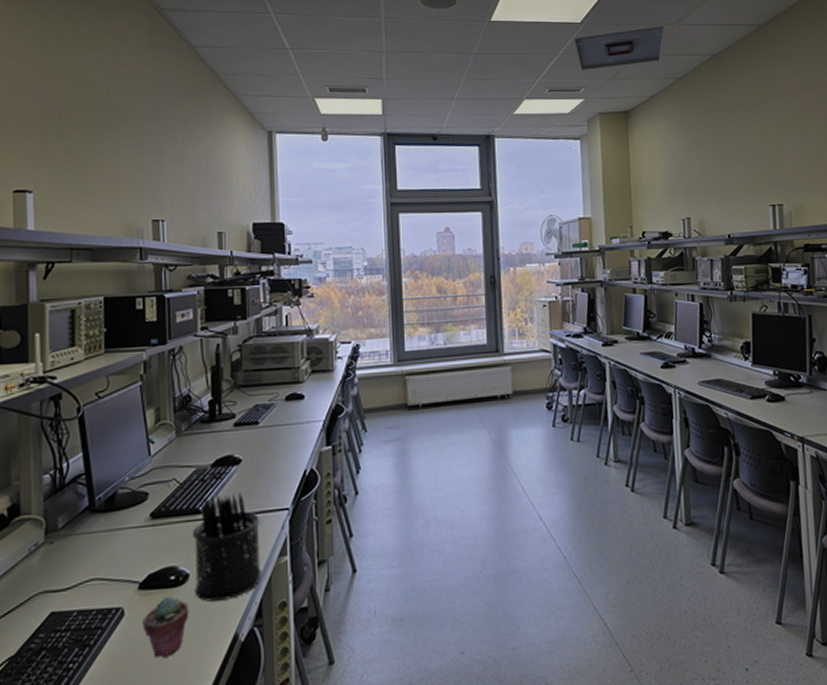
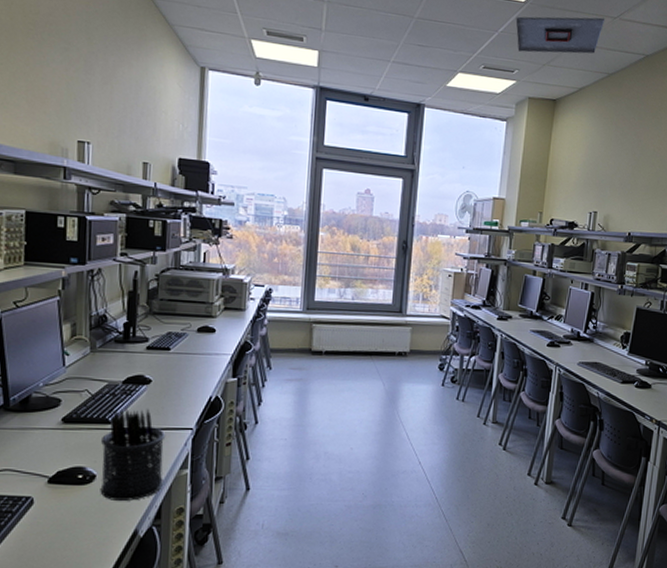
potted succulent: present [143,597,189,659] -> none [50,492,94,544]

